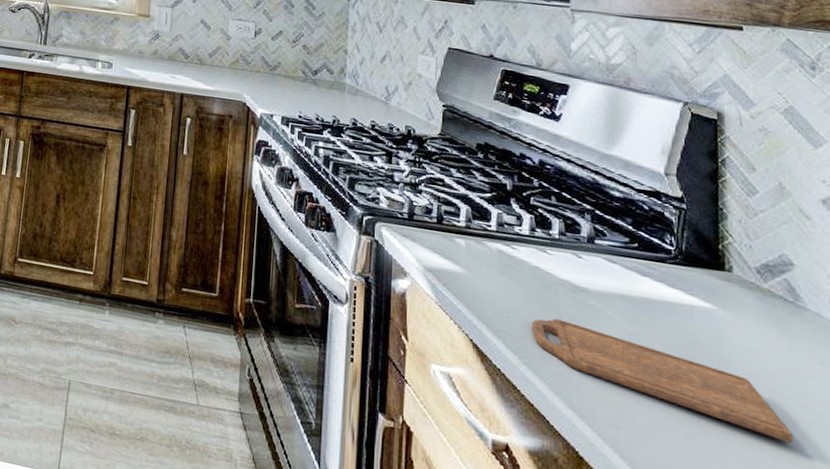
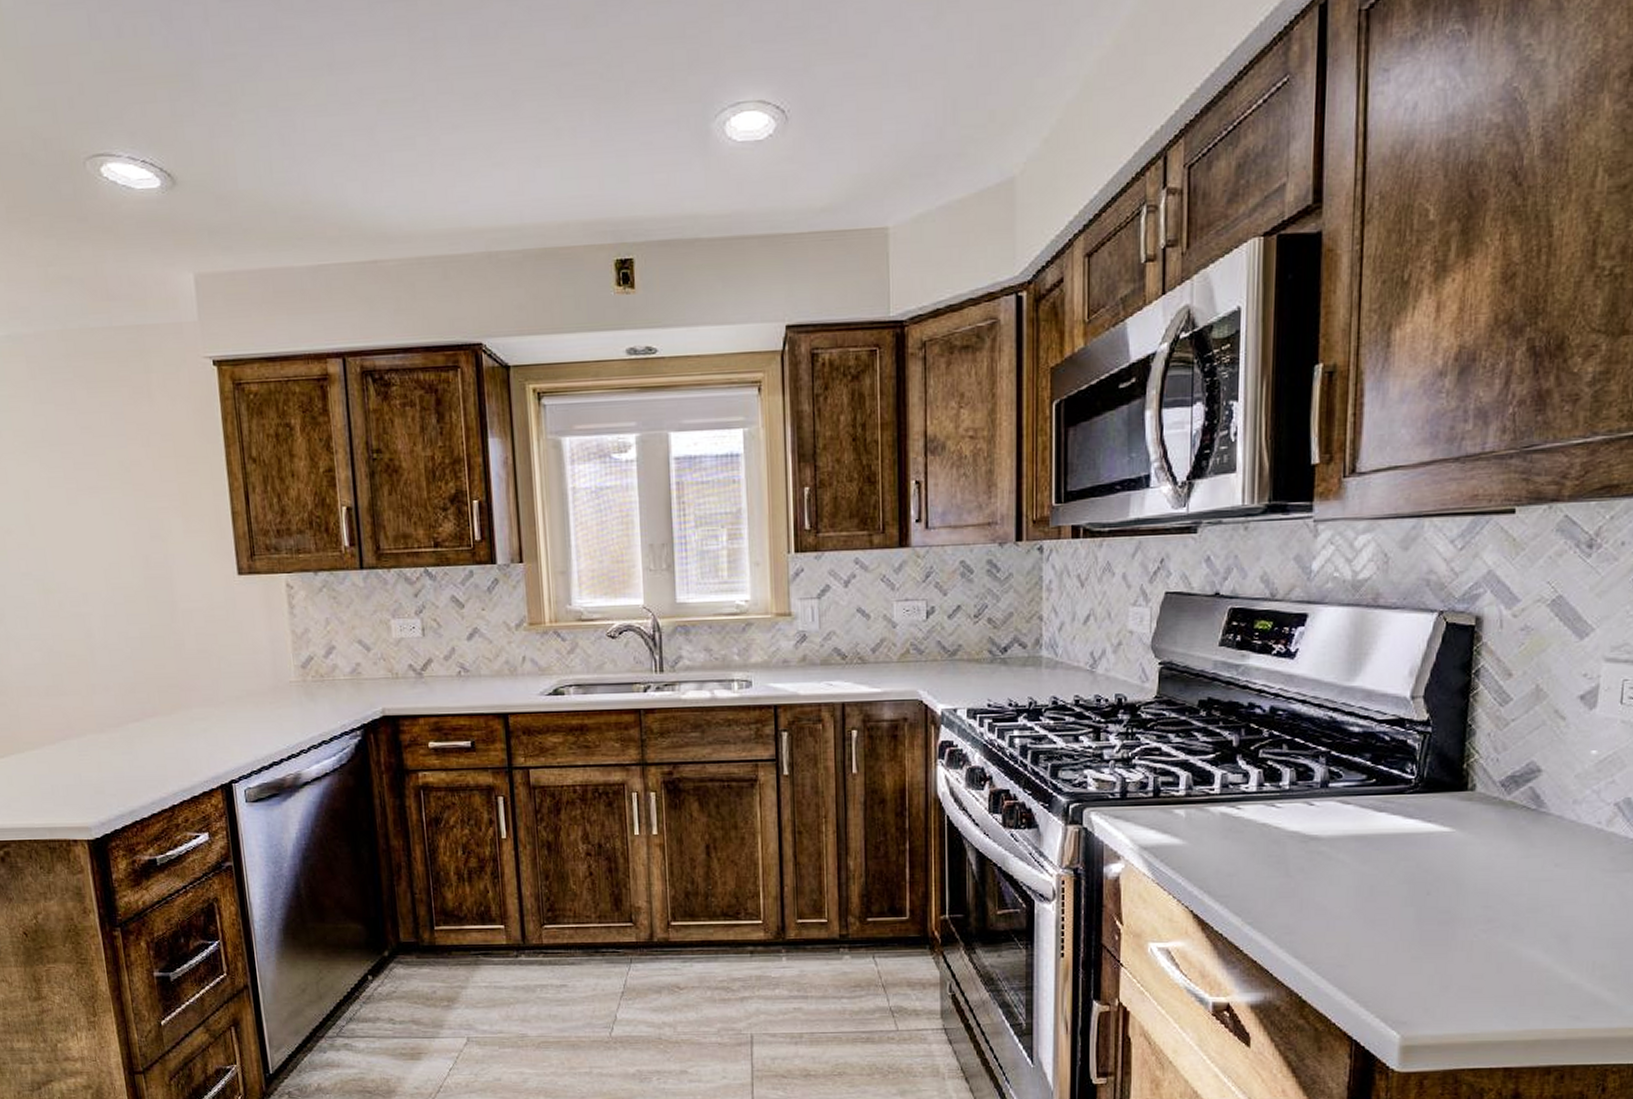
cutting board: present [532,318,794,443] -> none [1257,873,1520,947]

